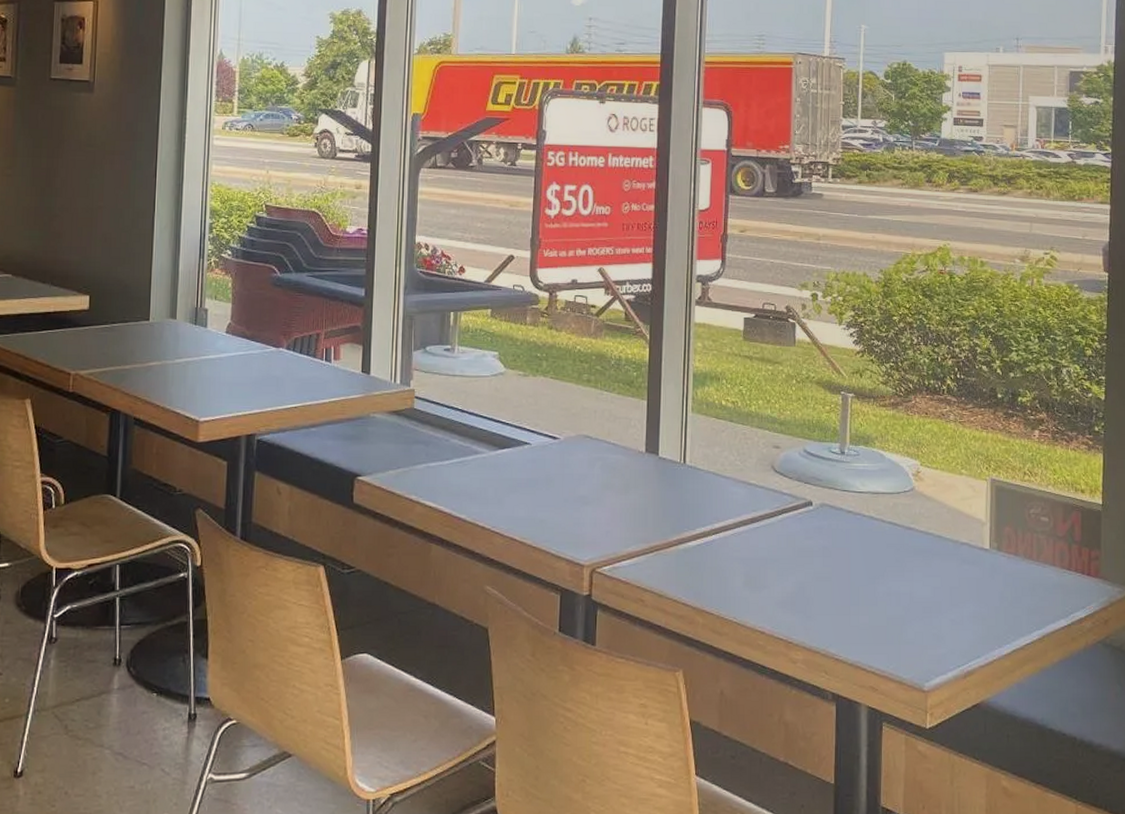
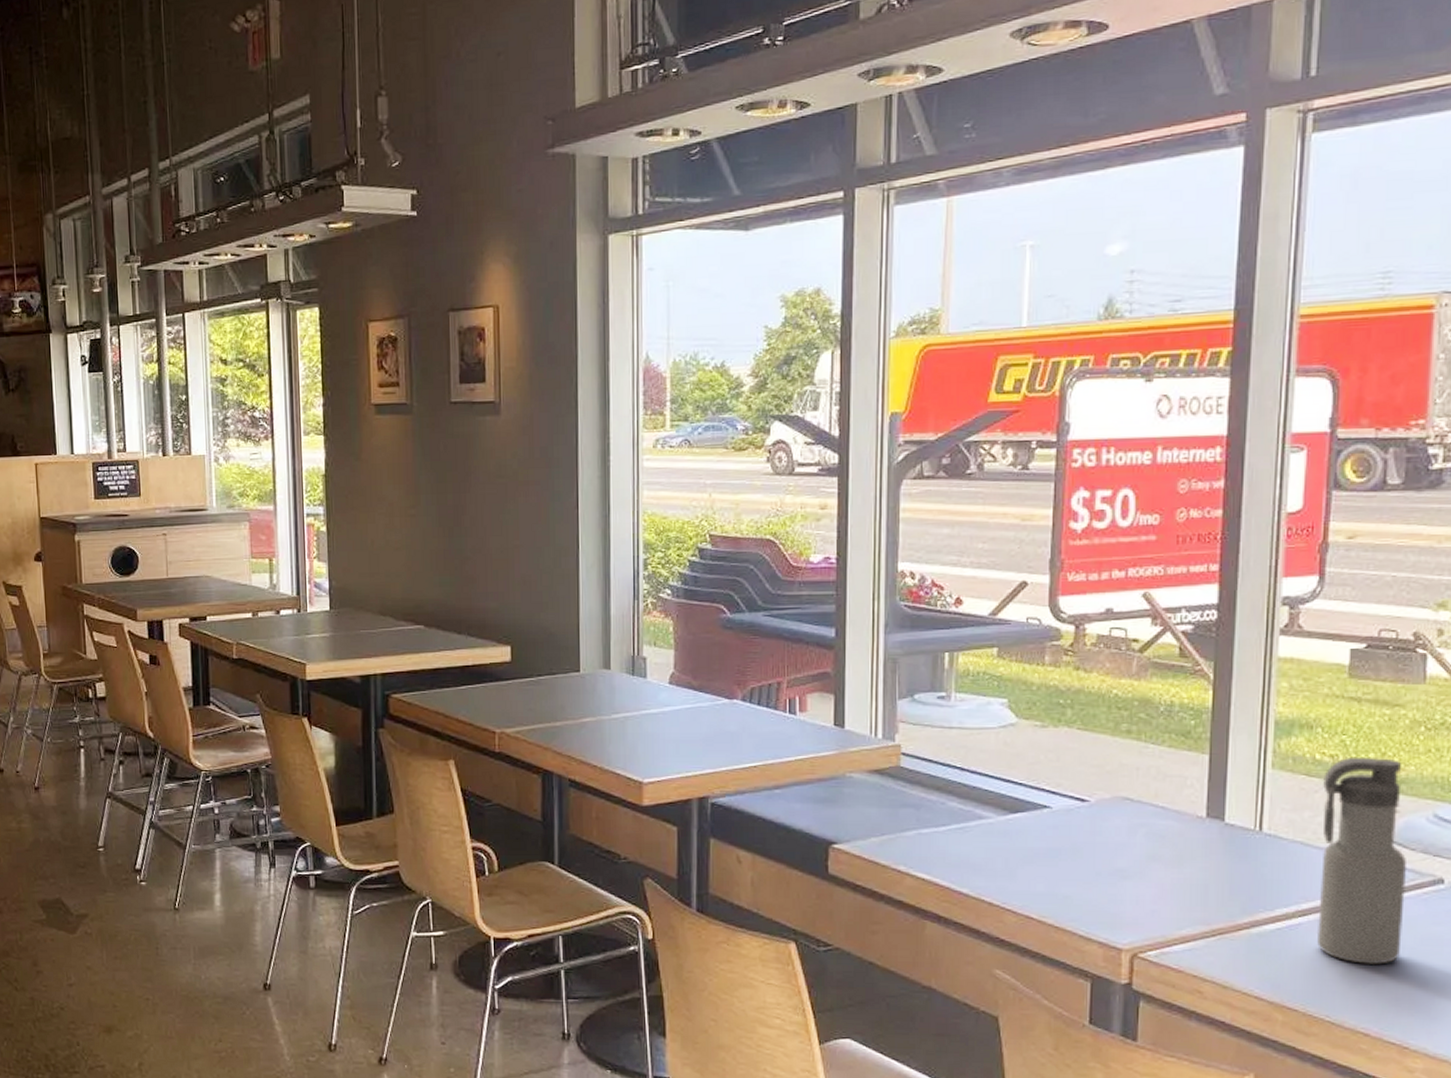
water bottle: none [725,403,787,573] -> present [1316,756,1408,965]

